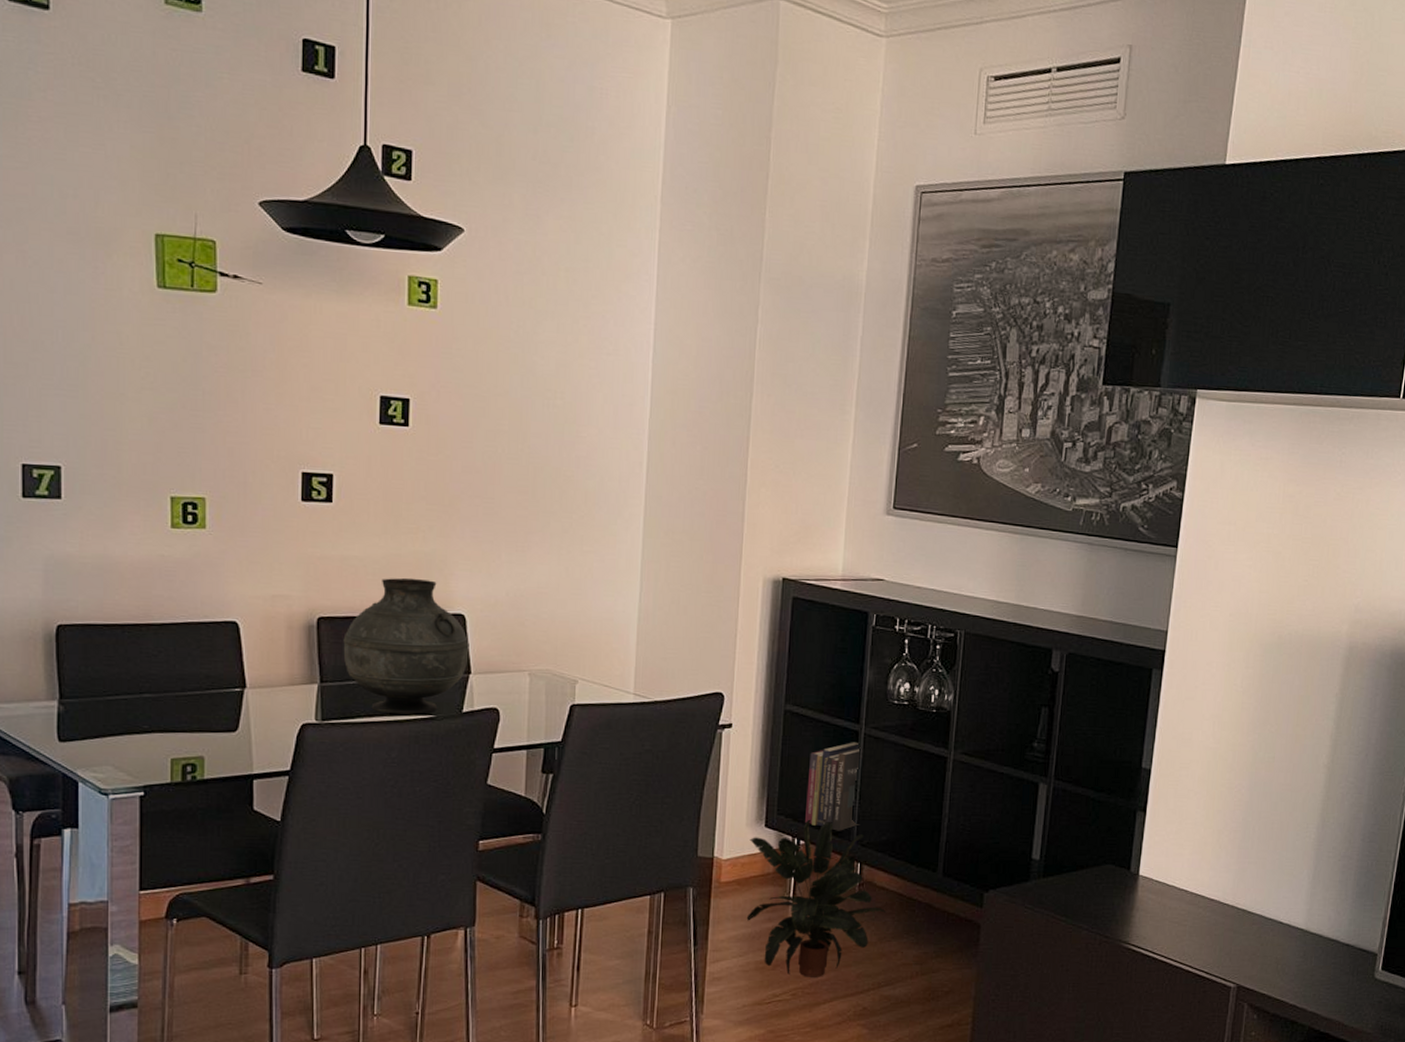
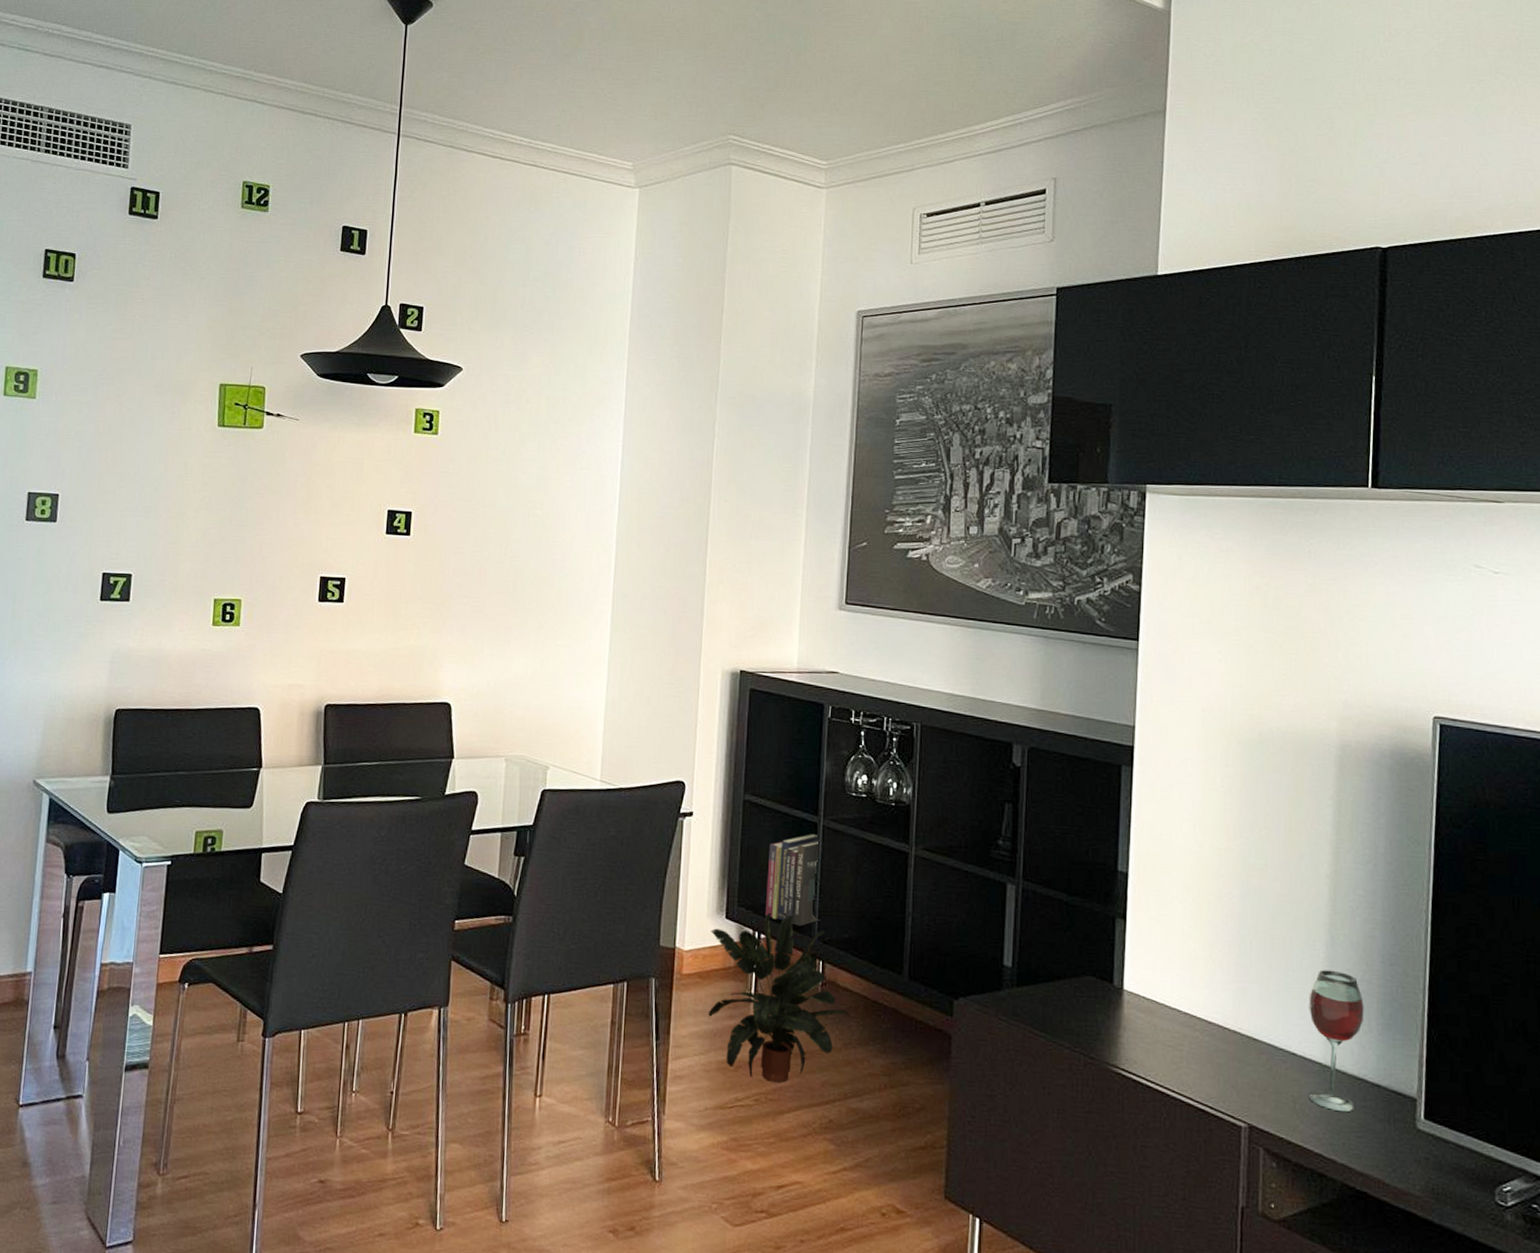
vase: present [343,577,469,715] -> none [344,669,454,796]
wineglass: none [1289,849,1344,969] -> present [1308,969,1364,1113]

